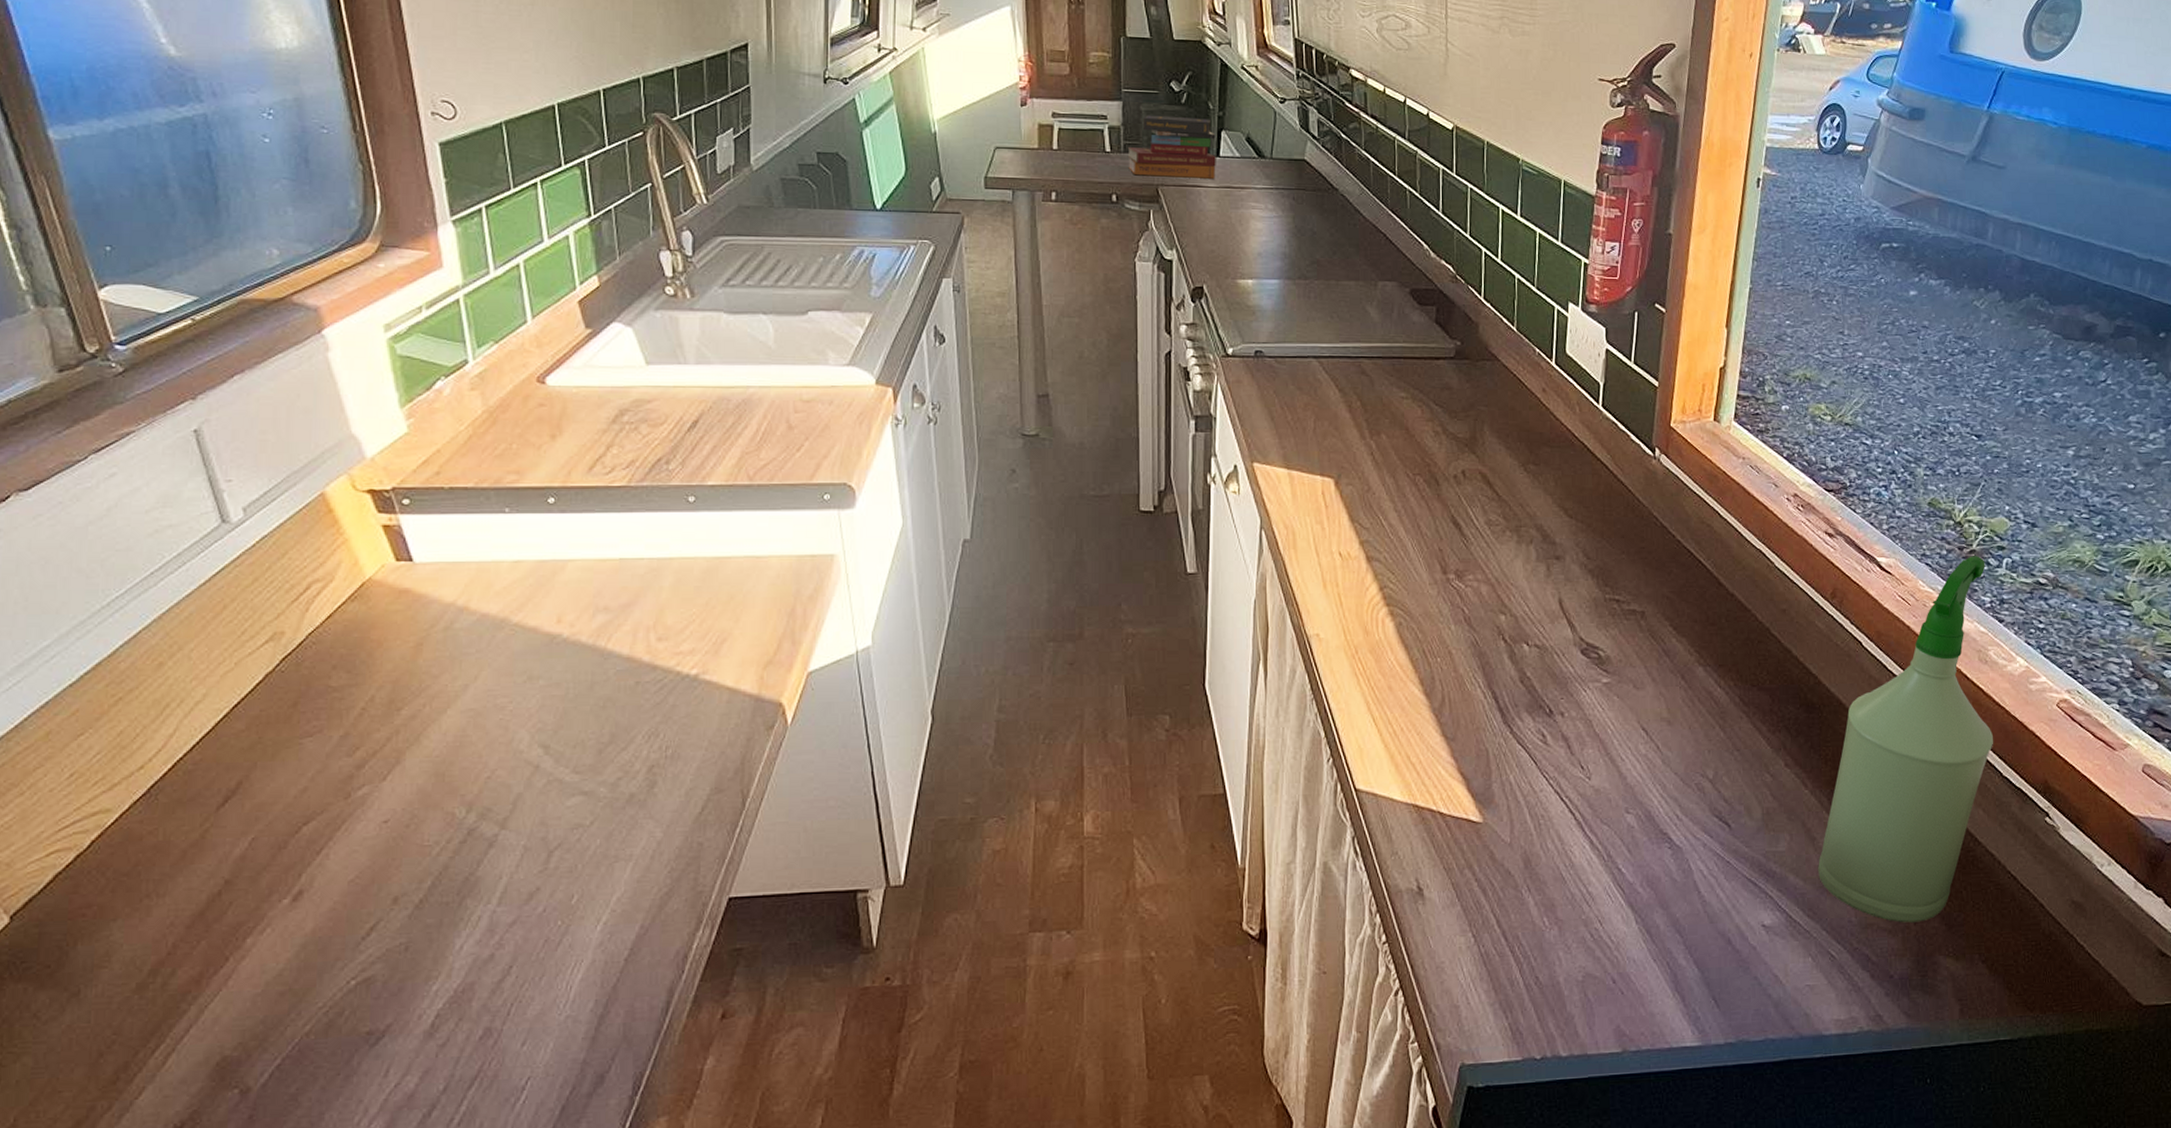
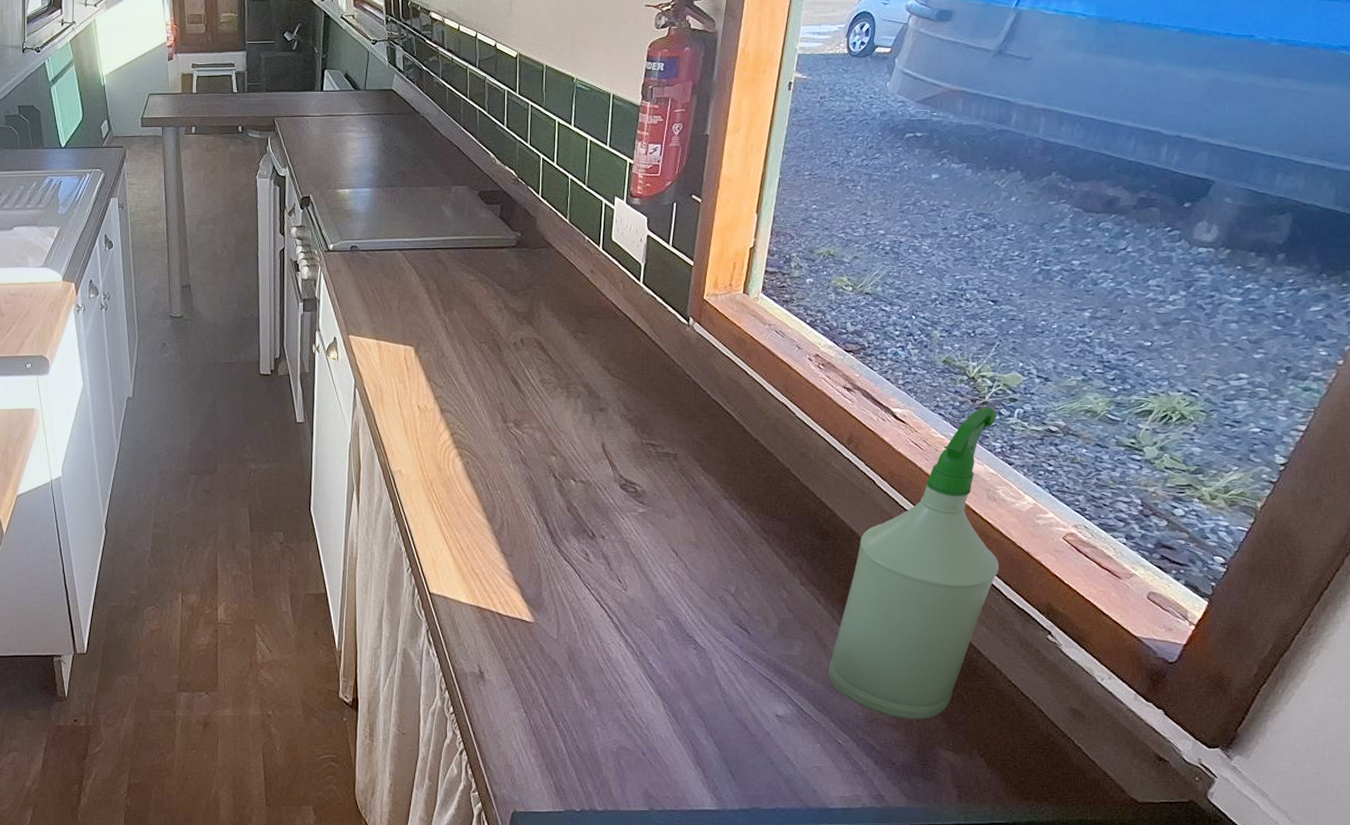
books: present [1127,115,1216,179] -> none [250,60,320,110]

